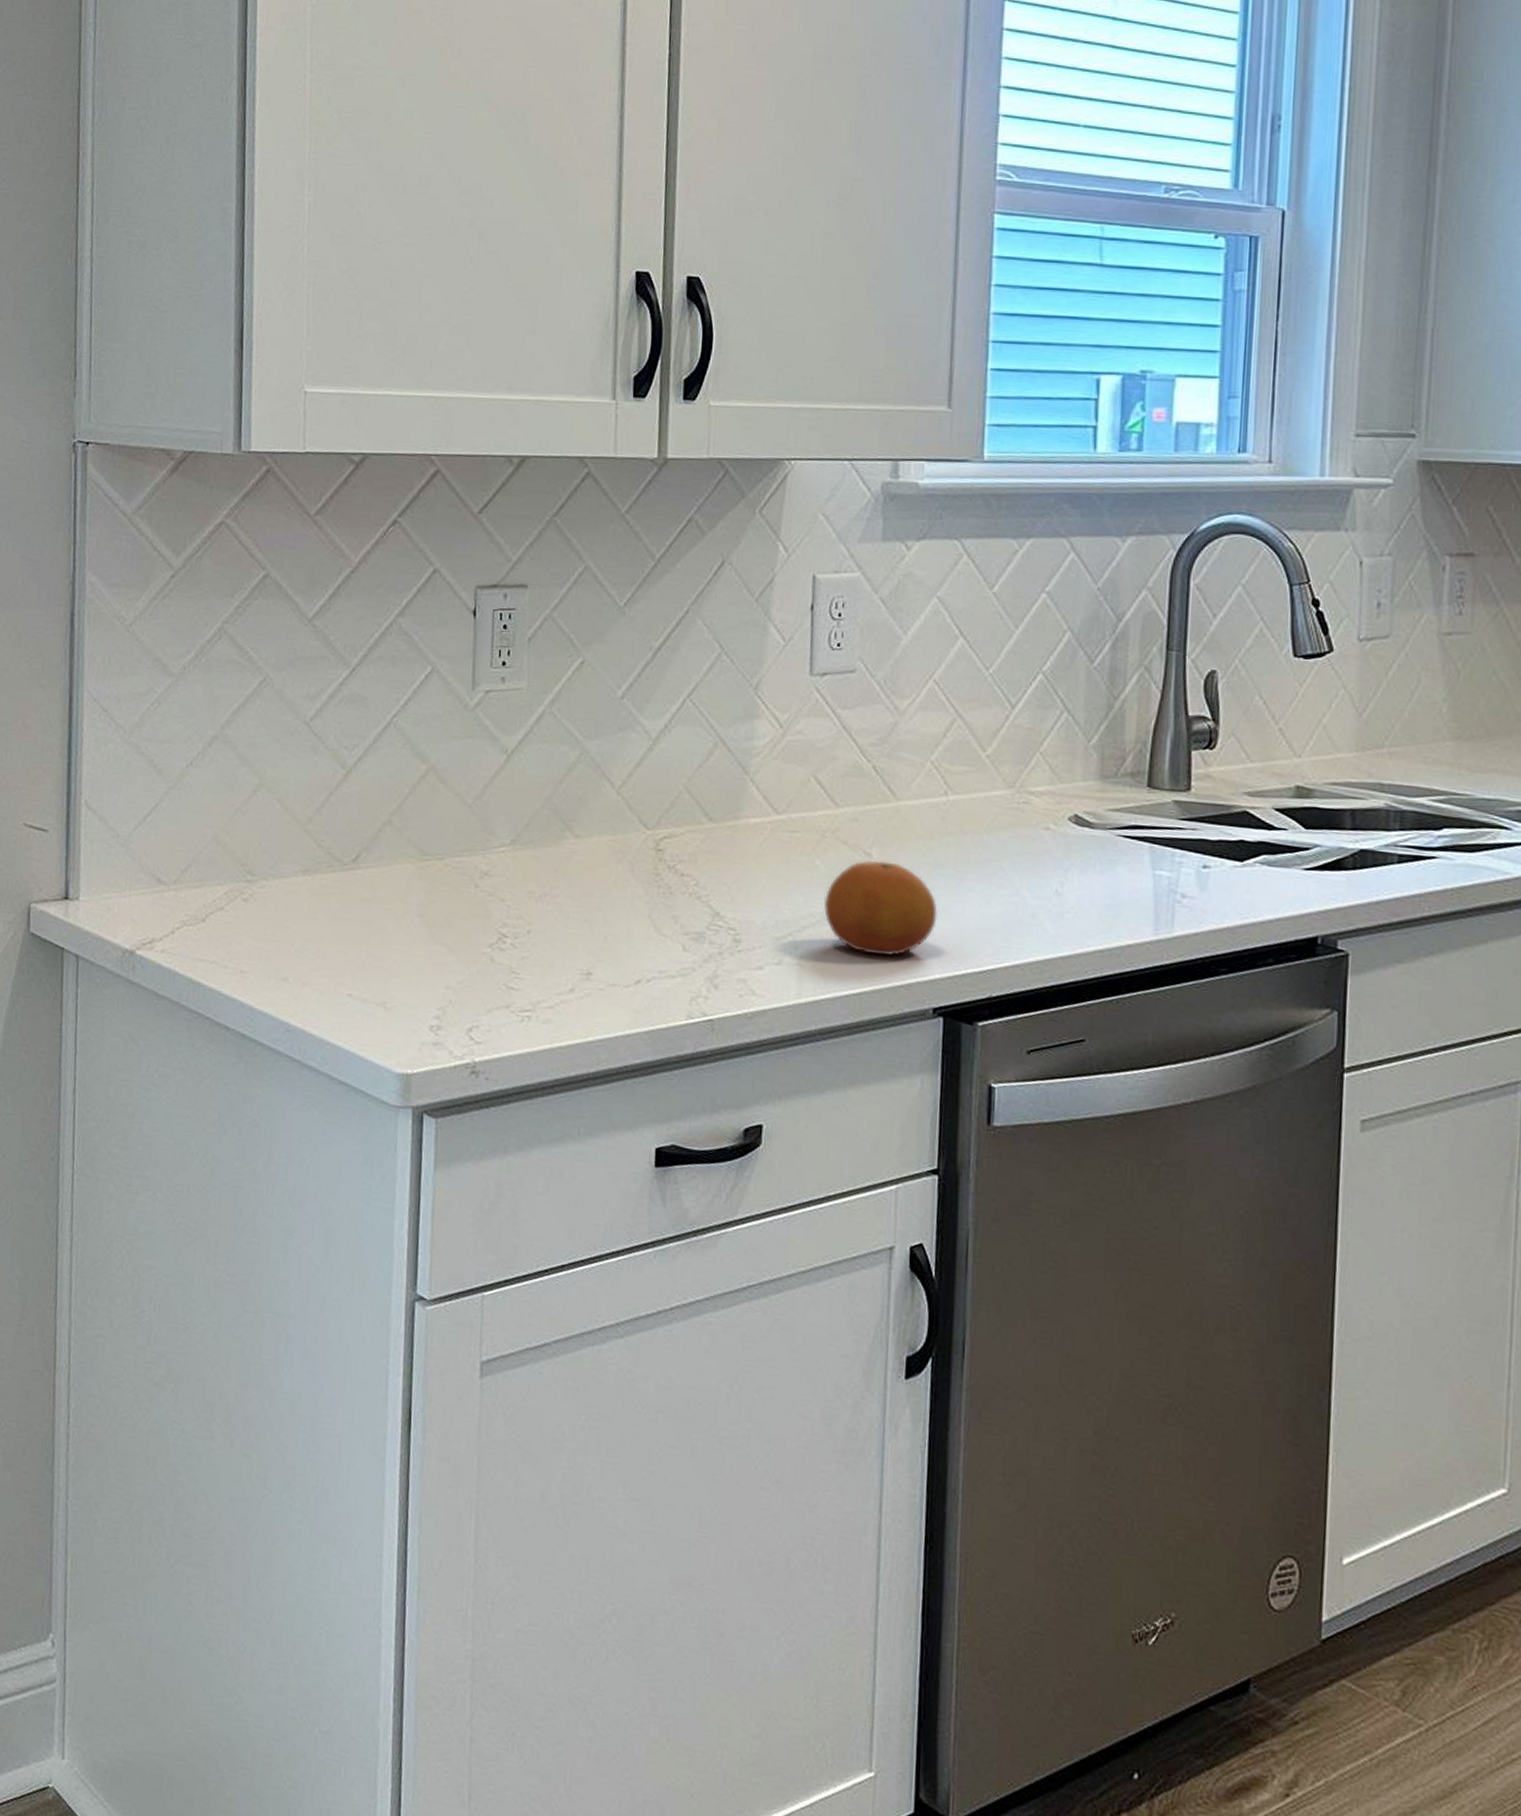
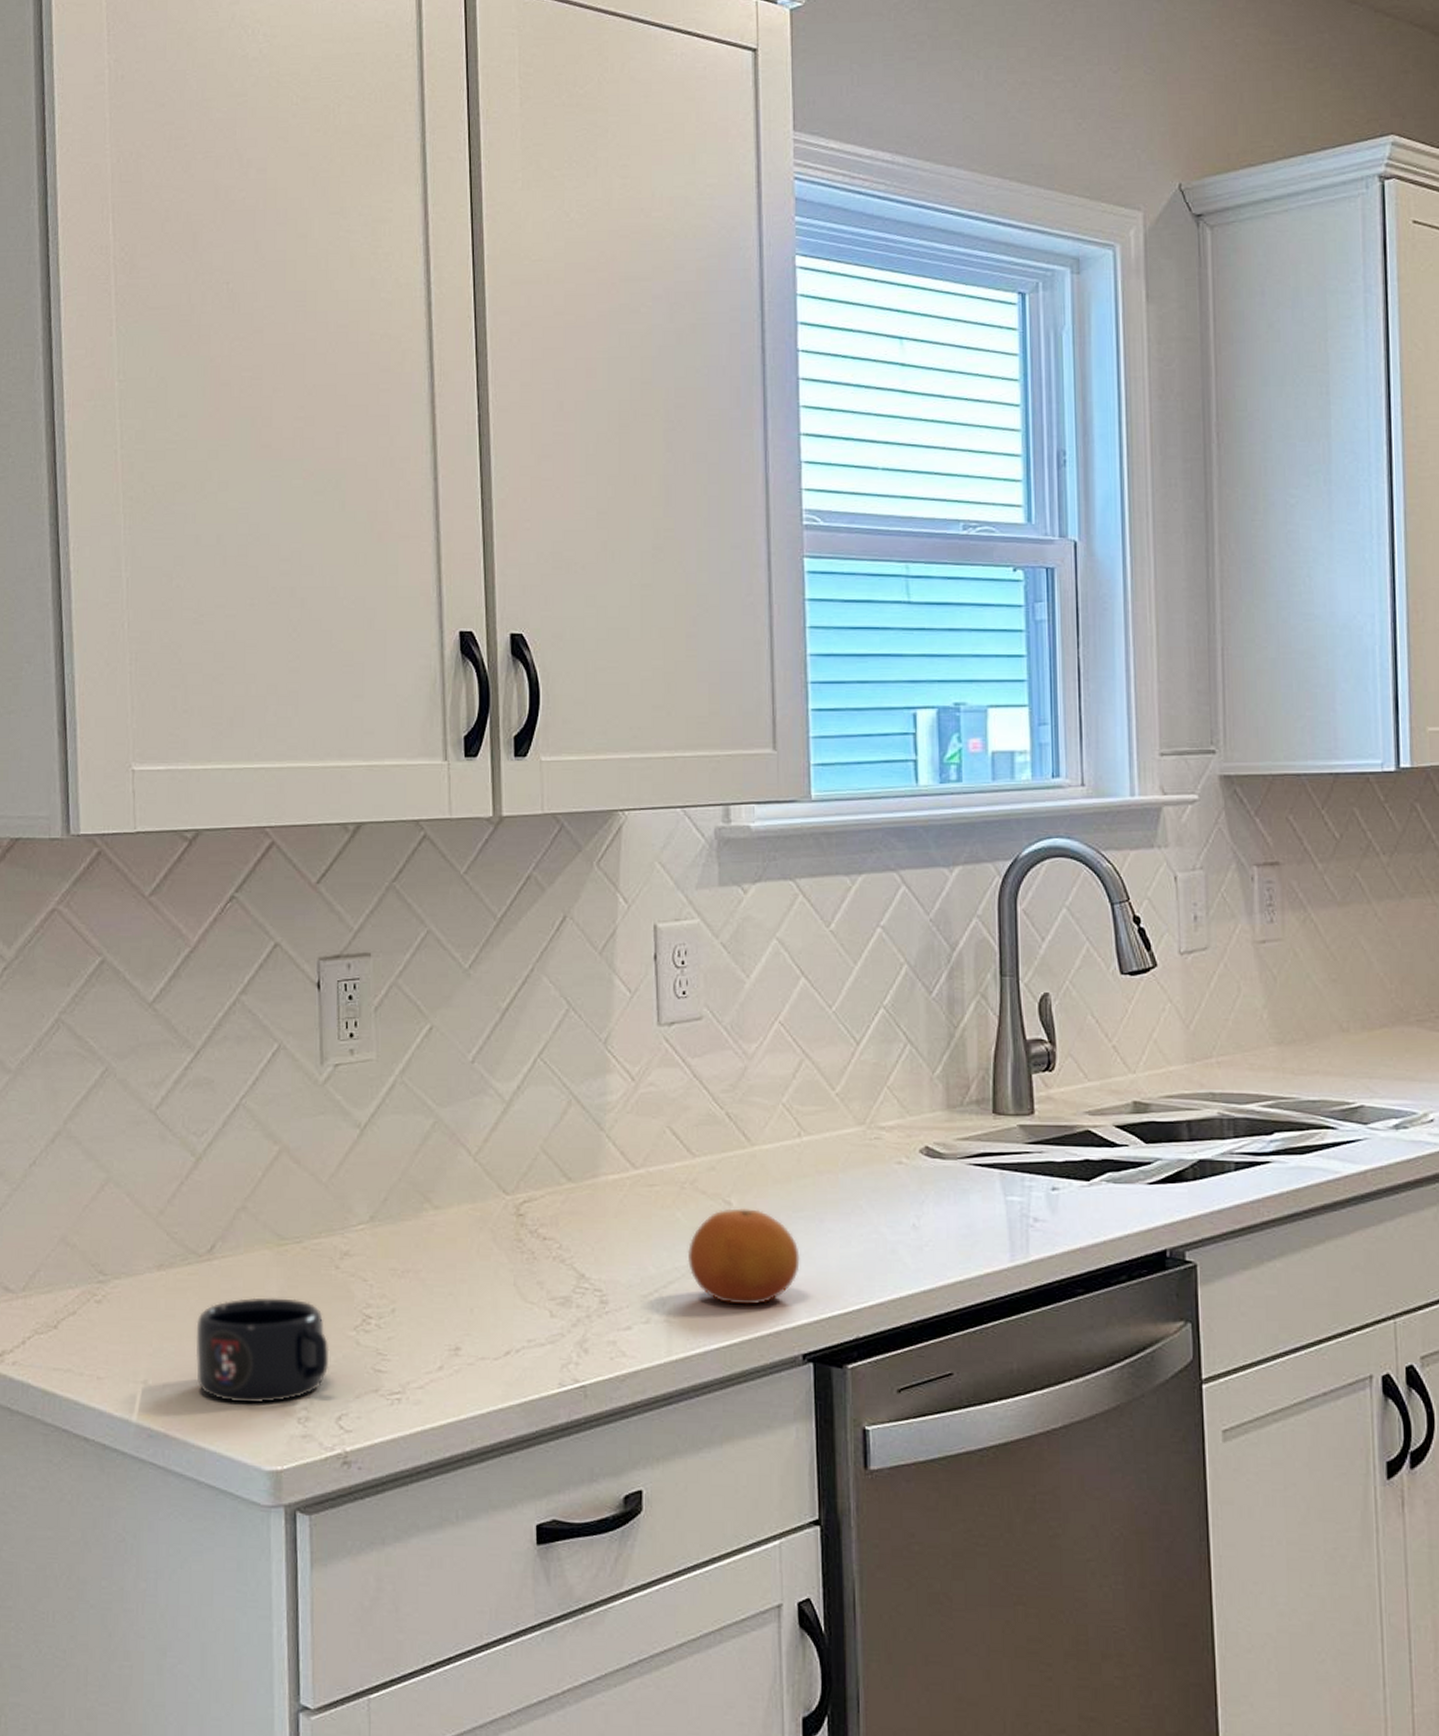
mug: none [335,908,465,1009] -> present [195,1297,330,1404]

